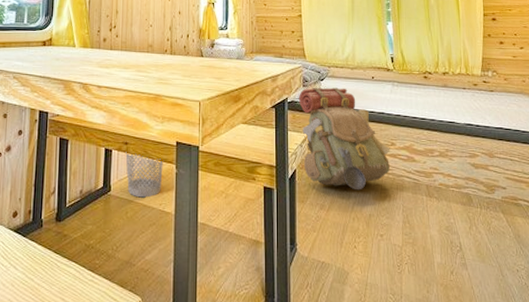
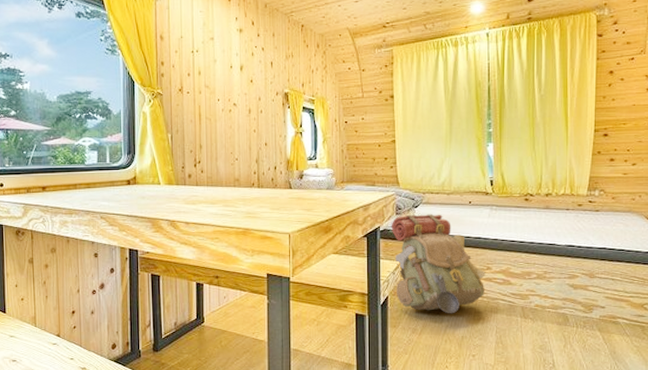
wastebasket: present [125,152,163,198] -> none [217,285,255,328]

